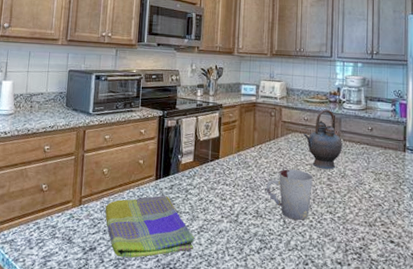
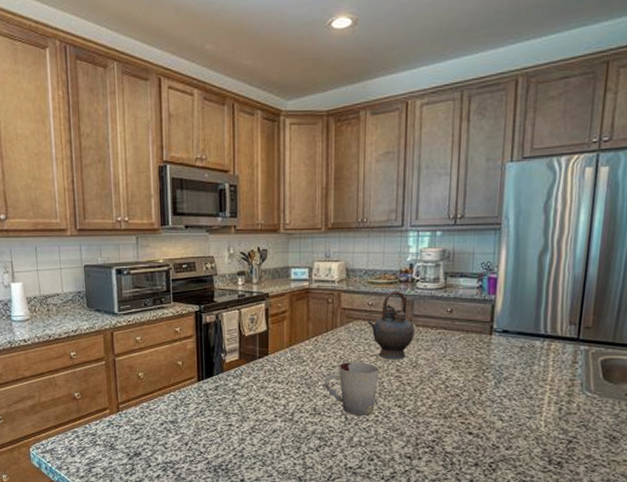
dish towel: present [104,195,195,258] -> none [145,397,246,462]

